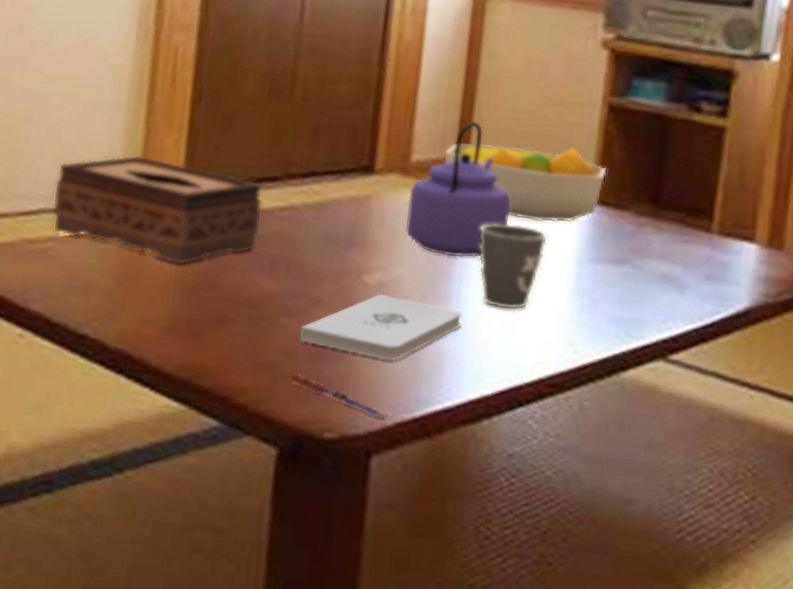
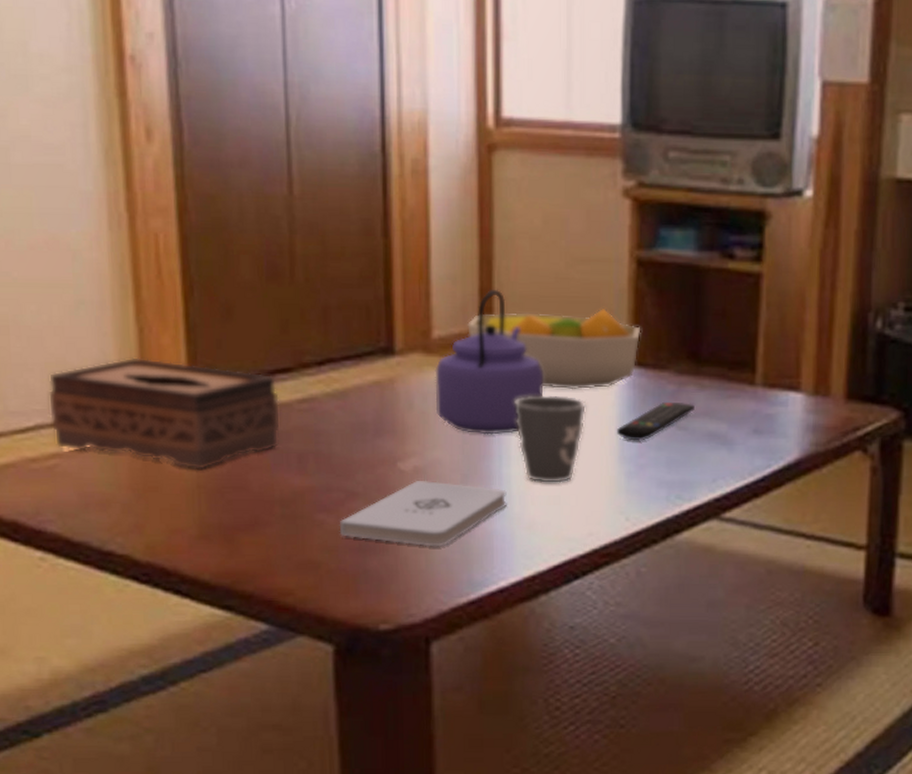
pen: present [290,373,389,419] -> none [336,568,444,605]
remote control: none [574,240,651,276] -> present [617,401,695,441]

